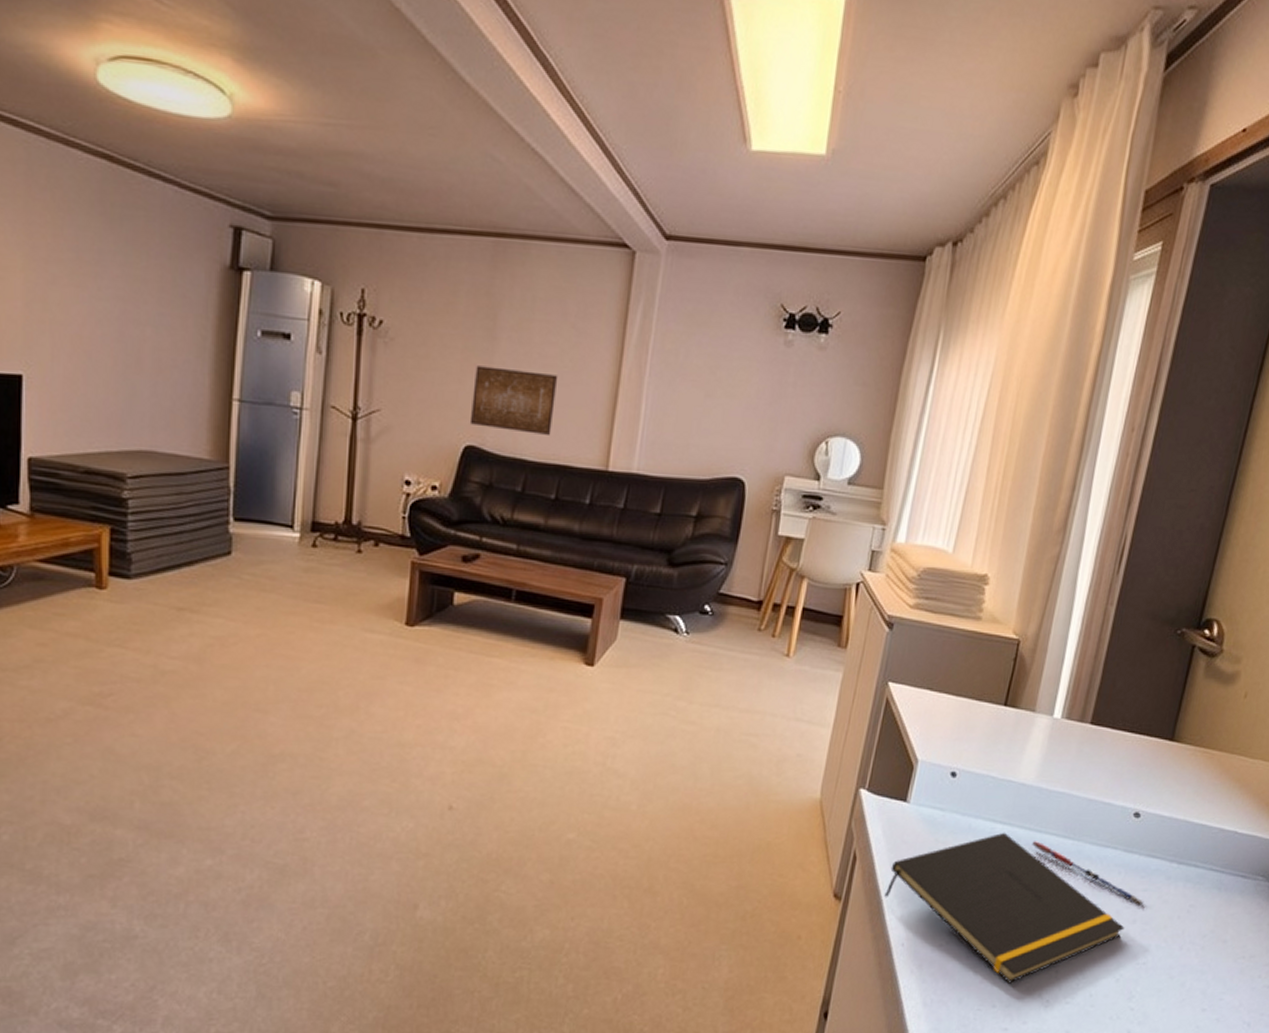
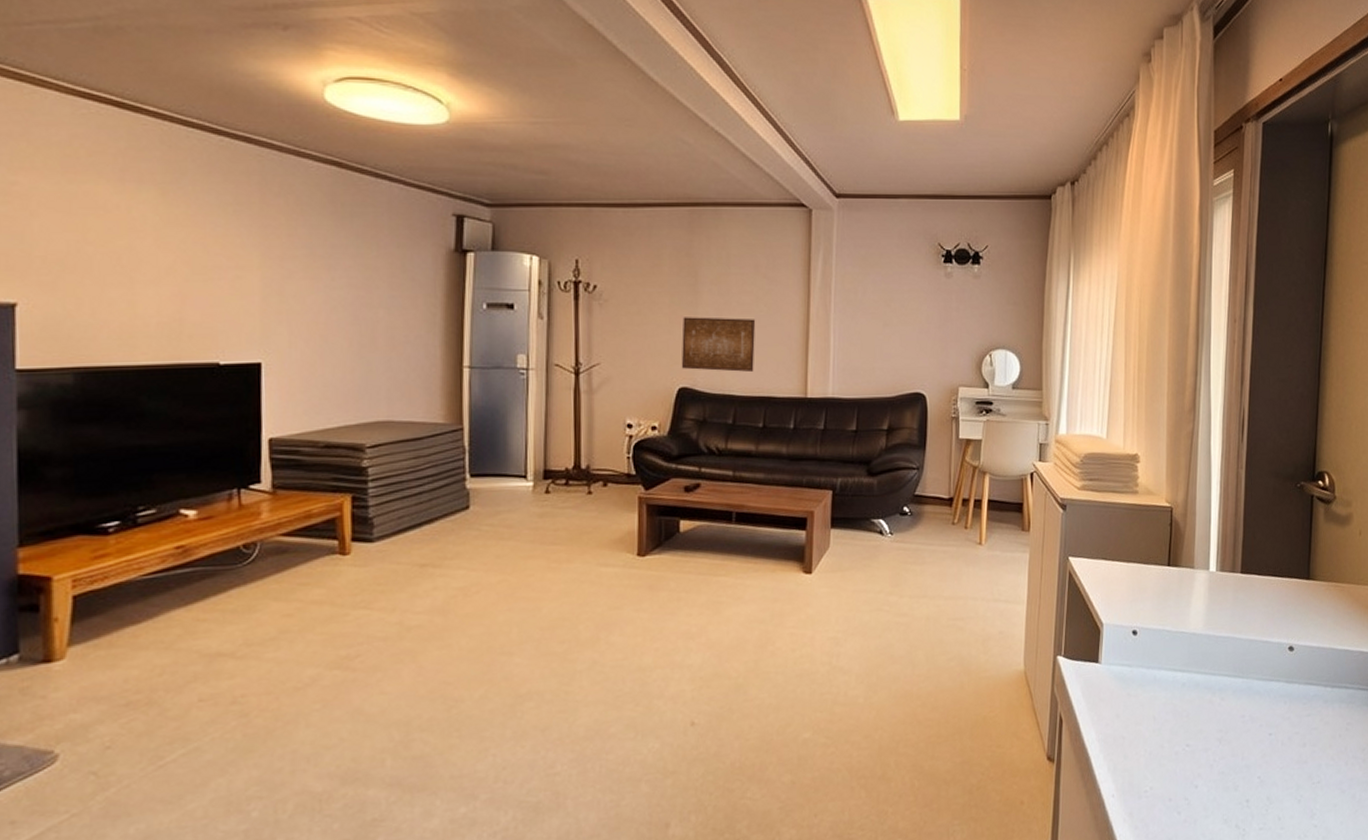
notepad: present [884,832,1125,983] -> none [1091,679,1298,819]
pen: present [1032,841,1144,905] -> none [1209,683,1309,730]

